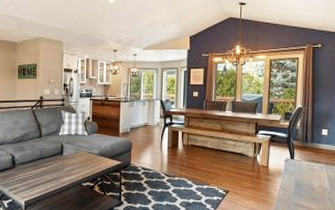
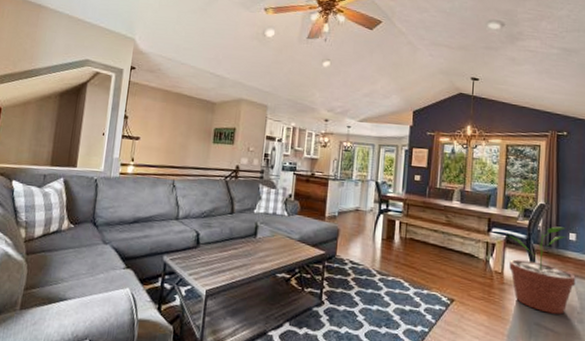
potted plant: none [272,125,327,195] -> present [508,226,576,315]

